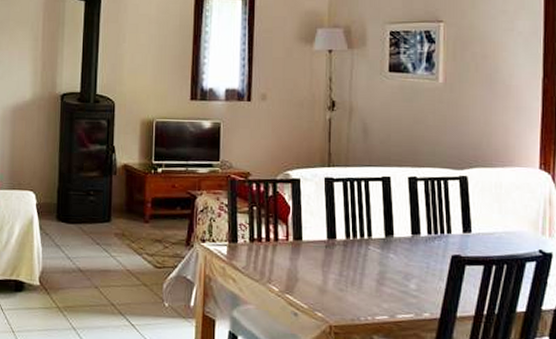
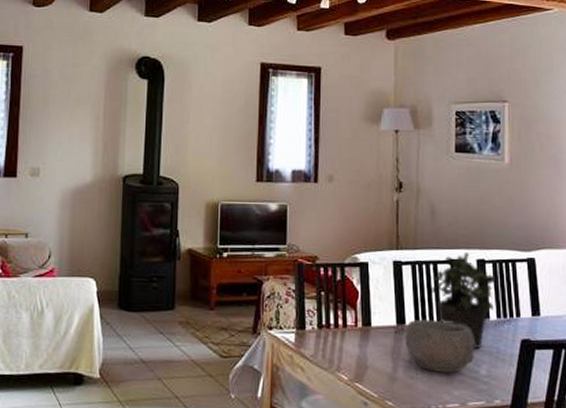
bowl: none [335,234,405,286] -> present [405,319,475,373]
potted plant: none [363,169,429,264] -> present [432,251,497,349]

